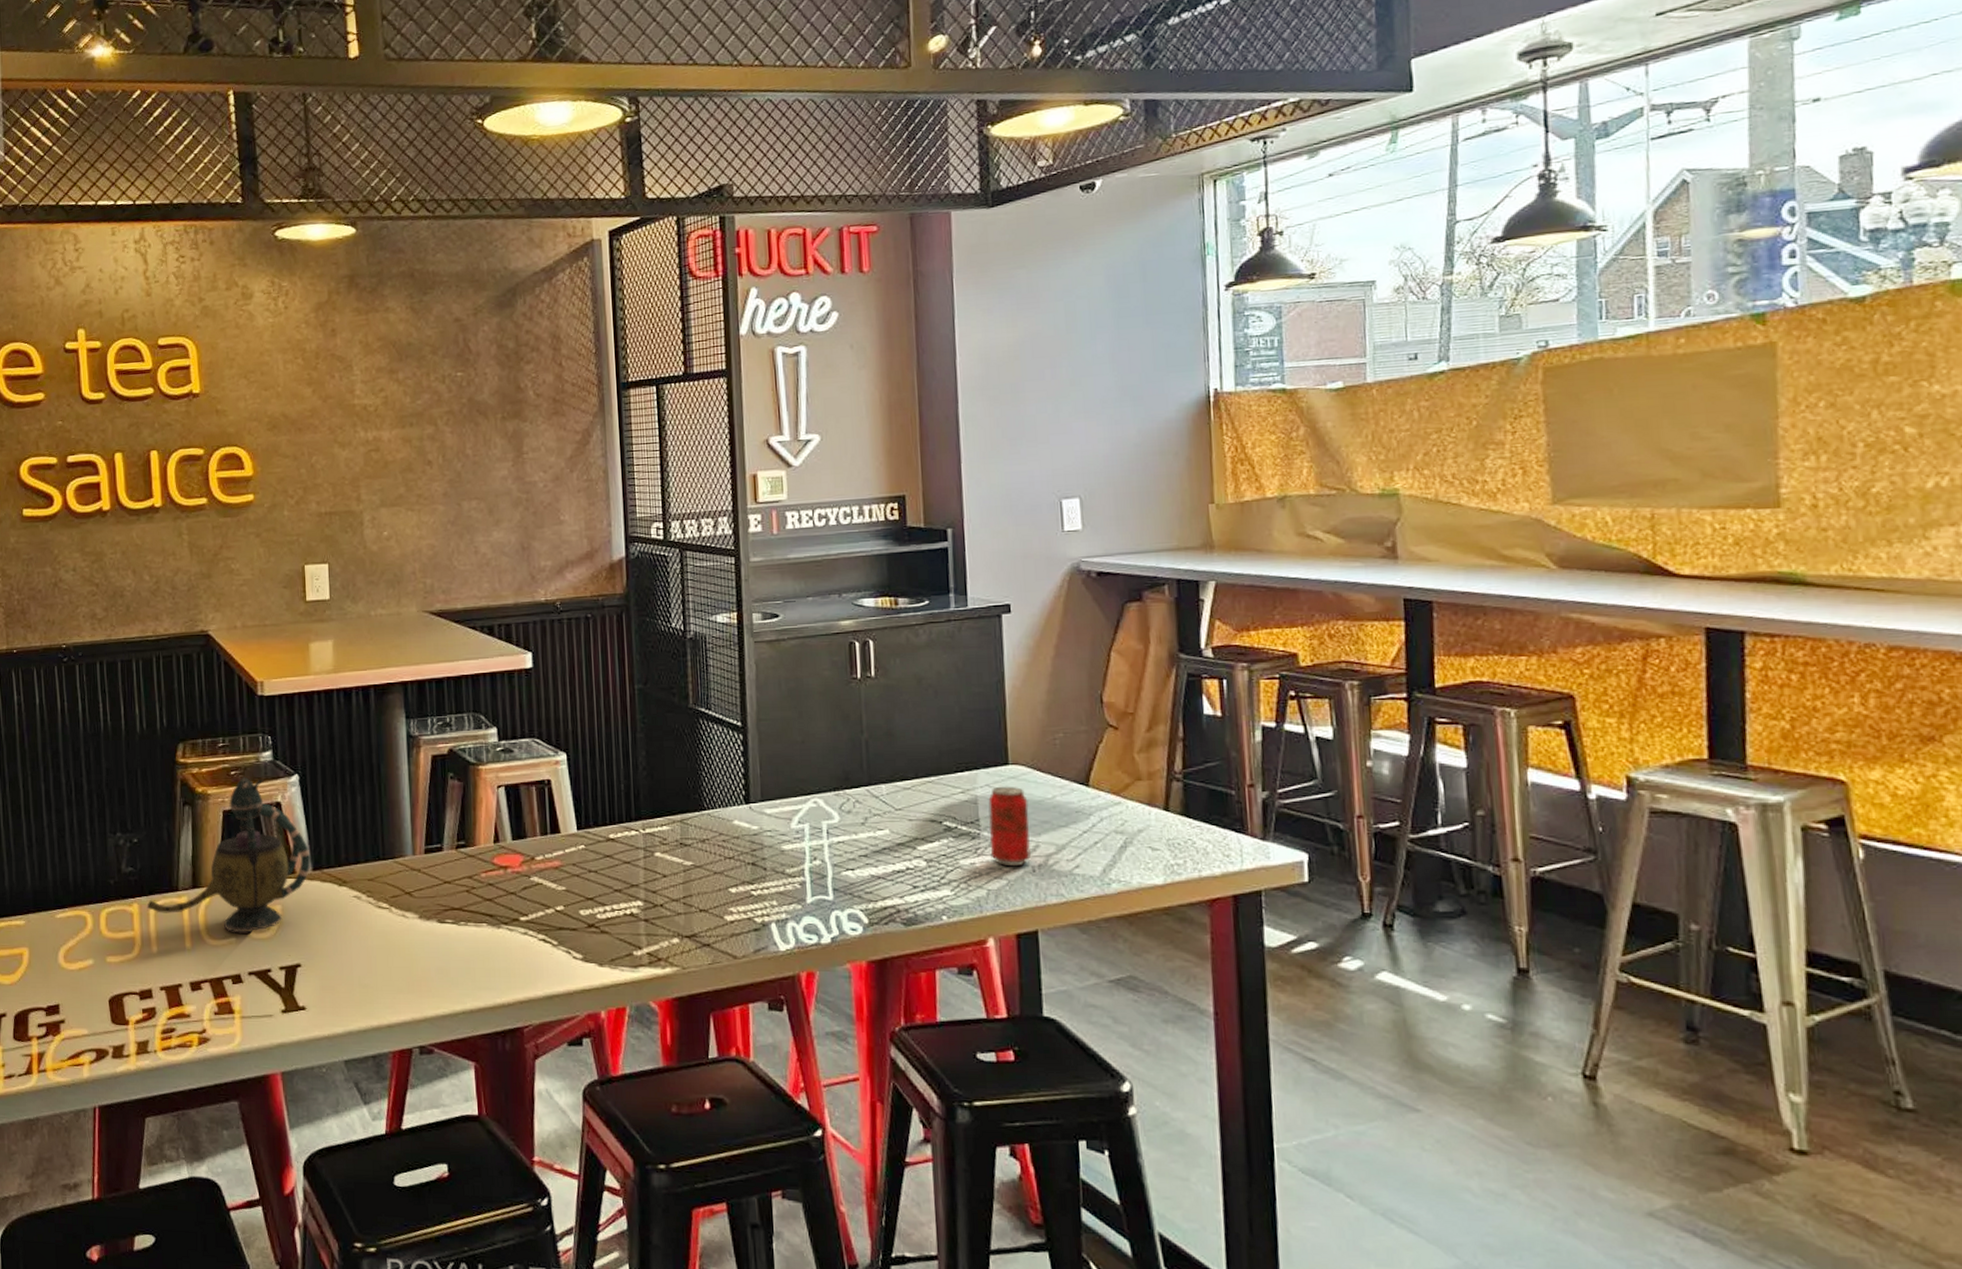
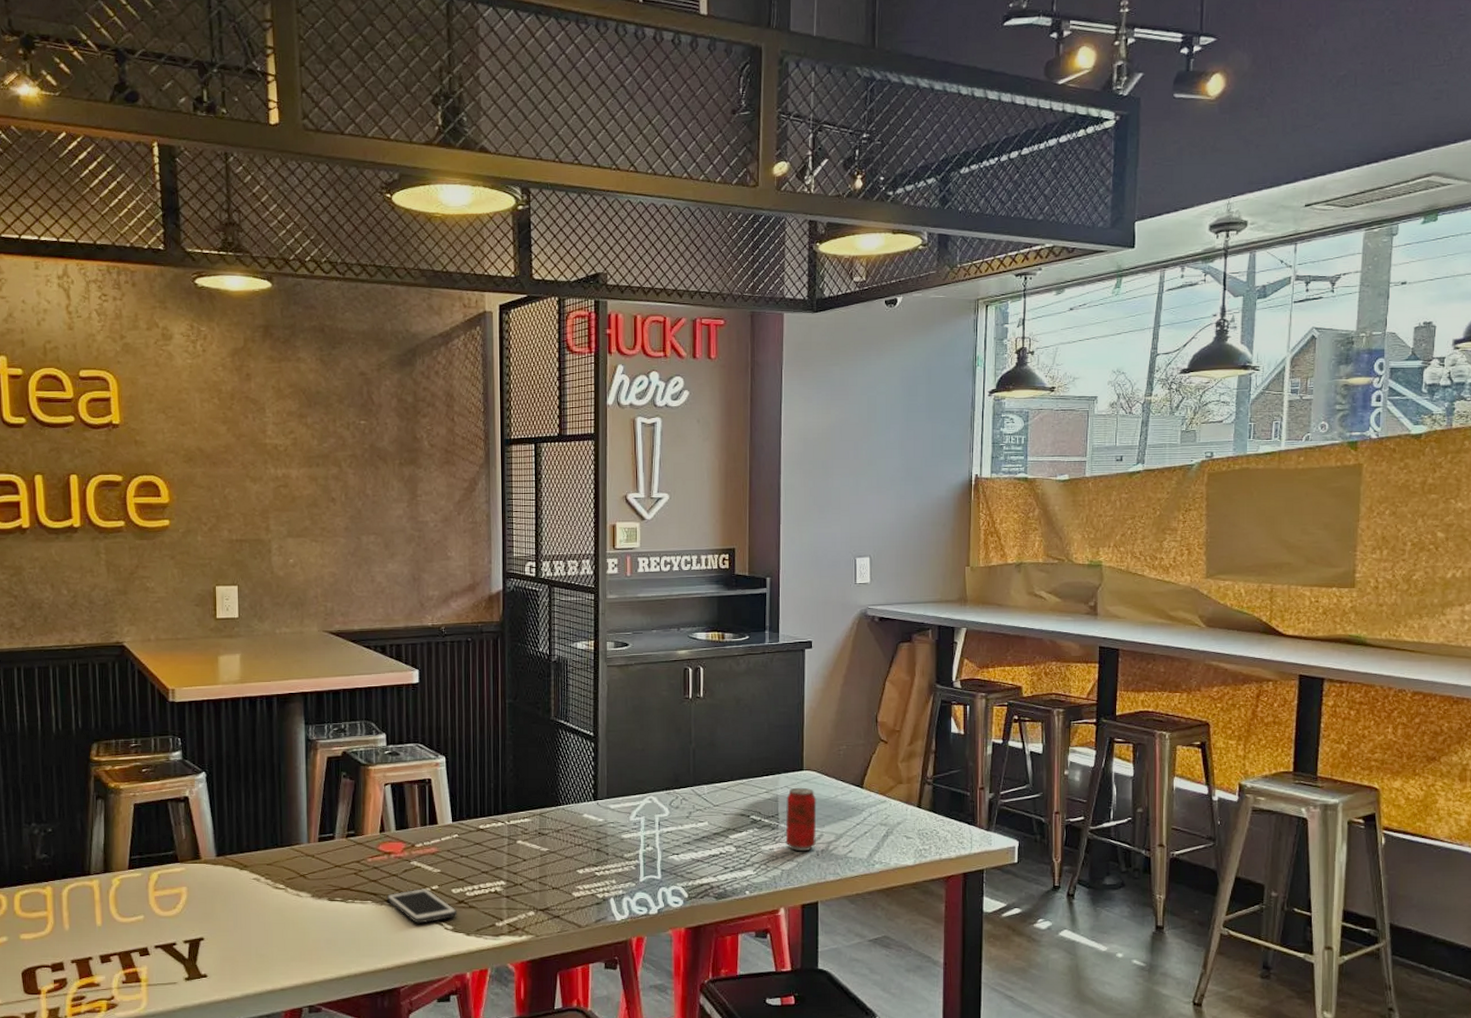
teapot: present [147,776,311,933] -> none [60,773,215,912]
cell phone: none [504,909,587,951] -> present [386,888,457,924]

